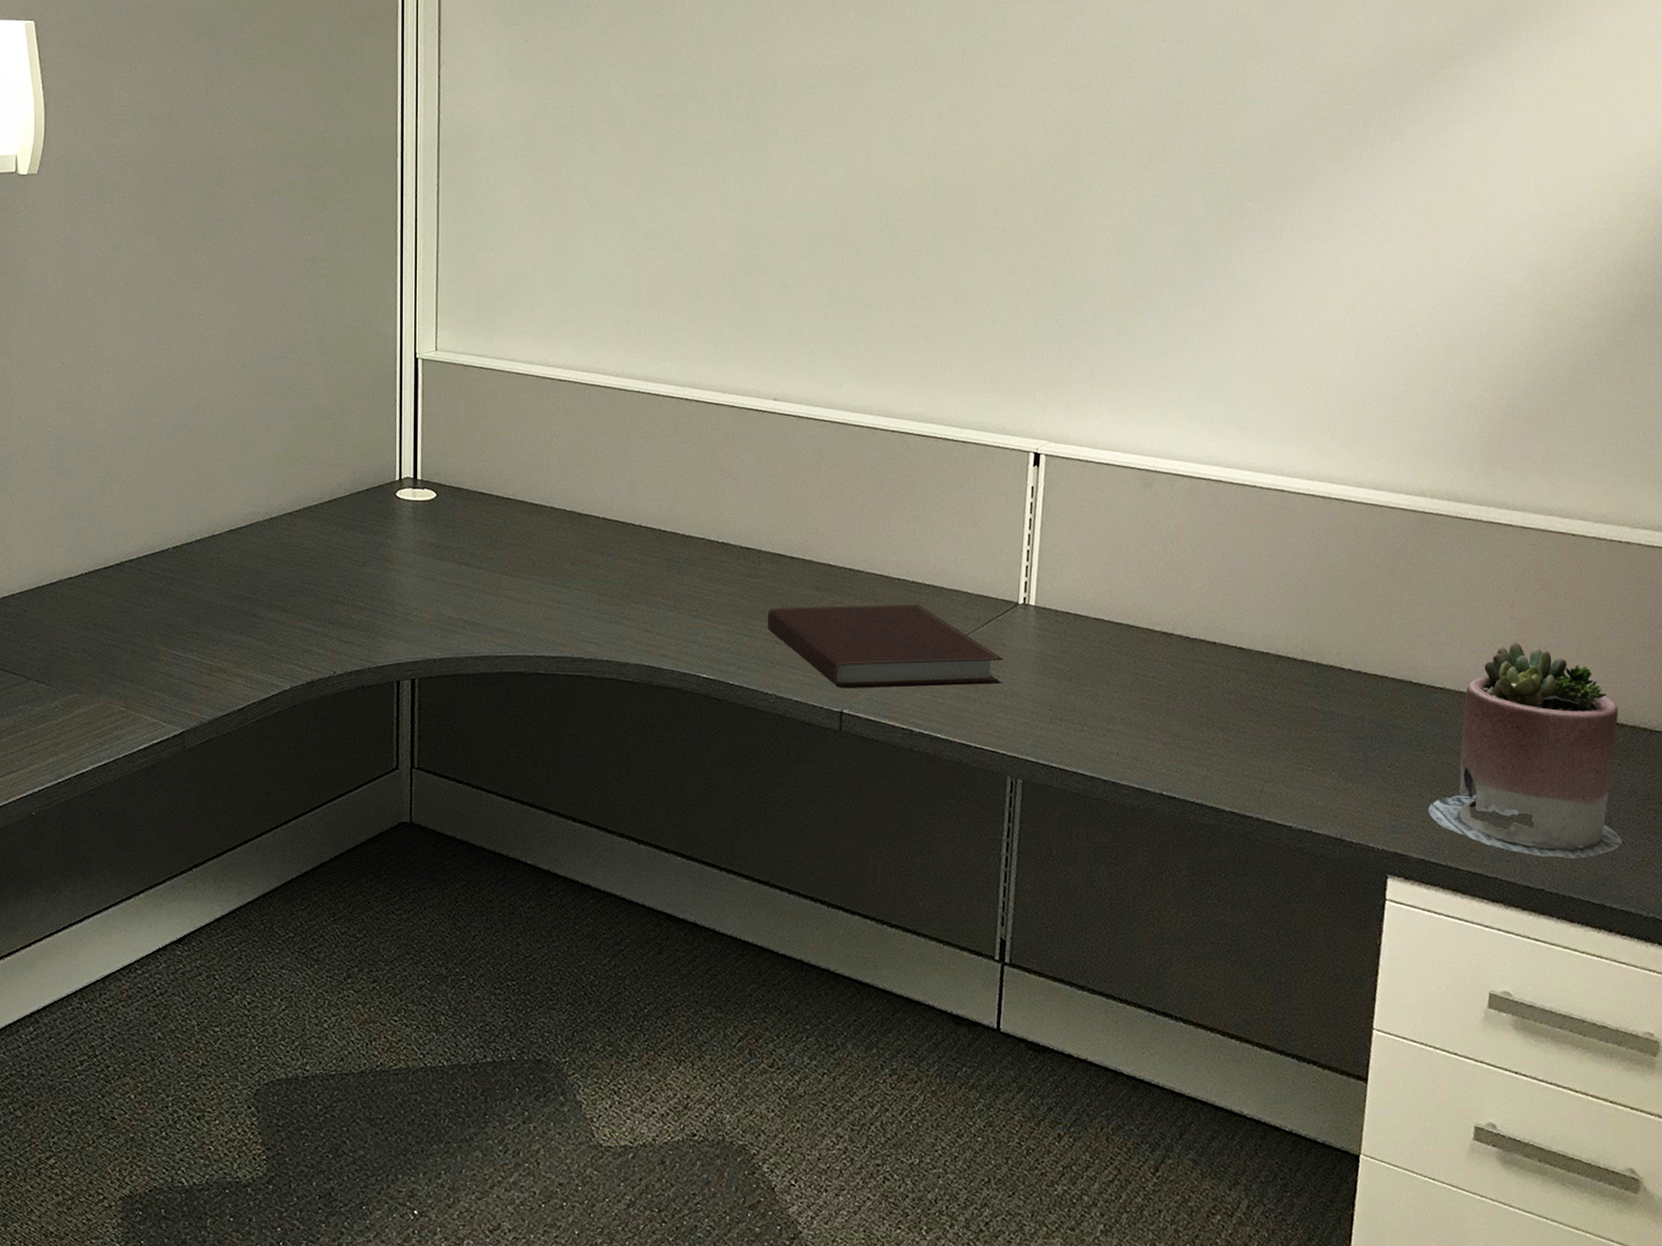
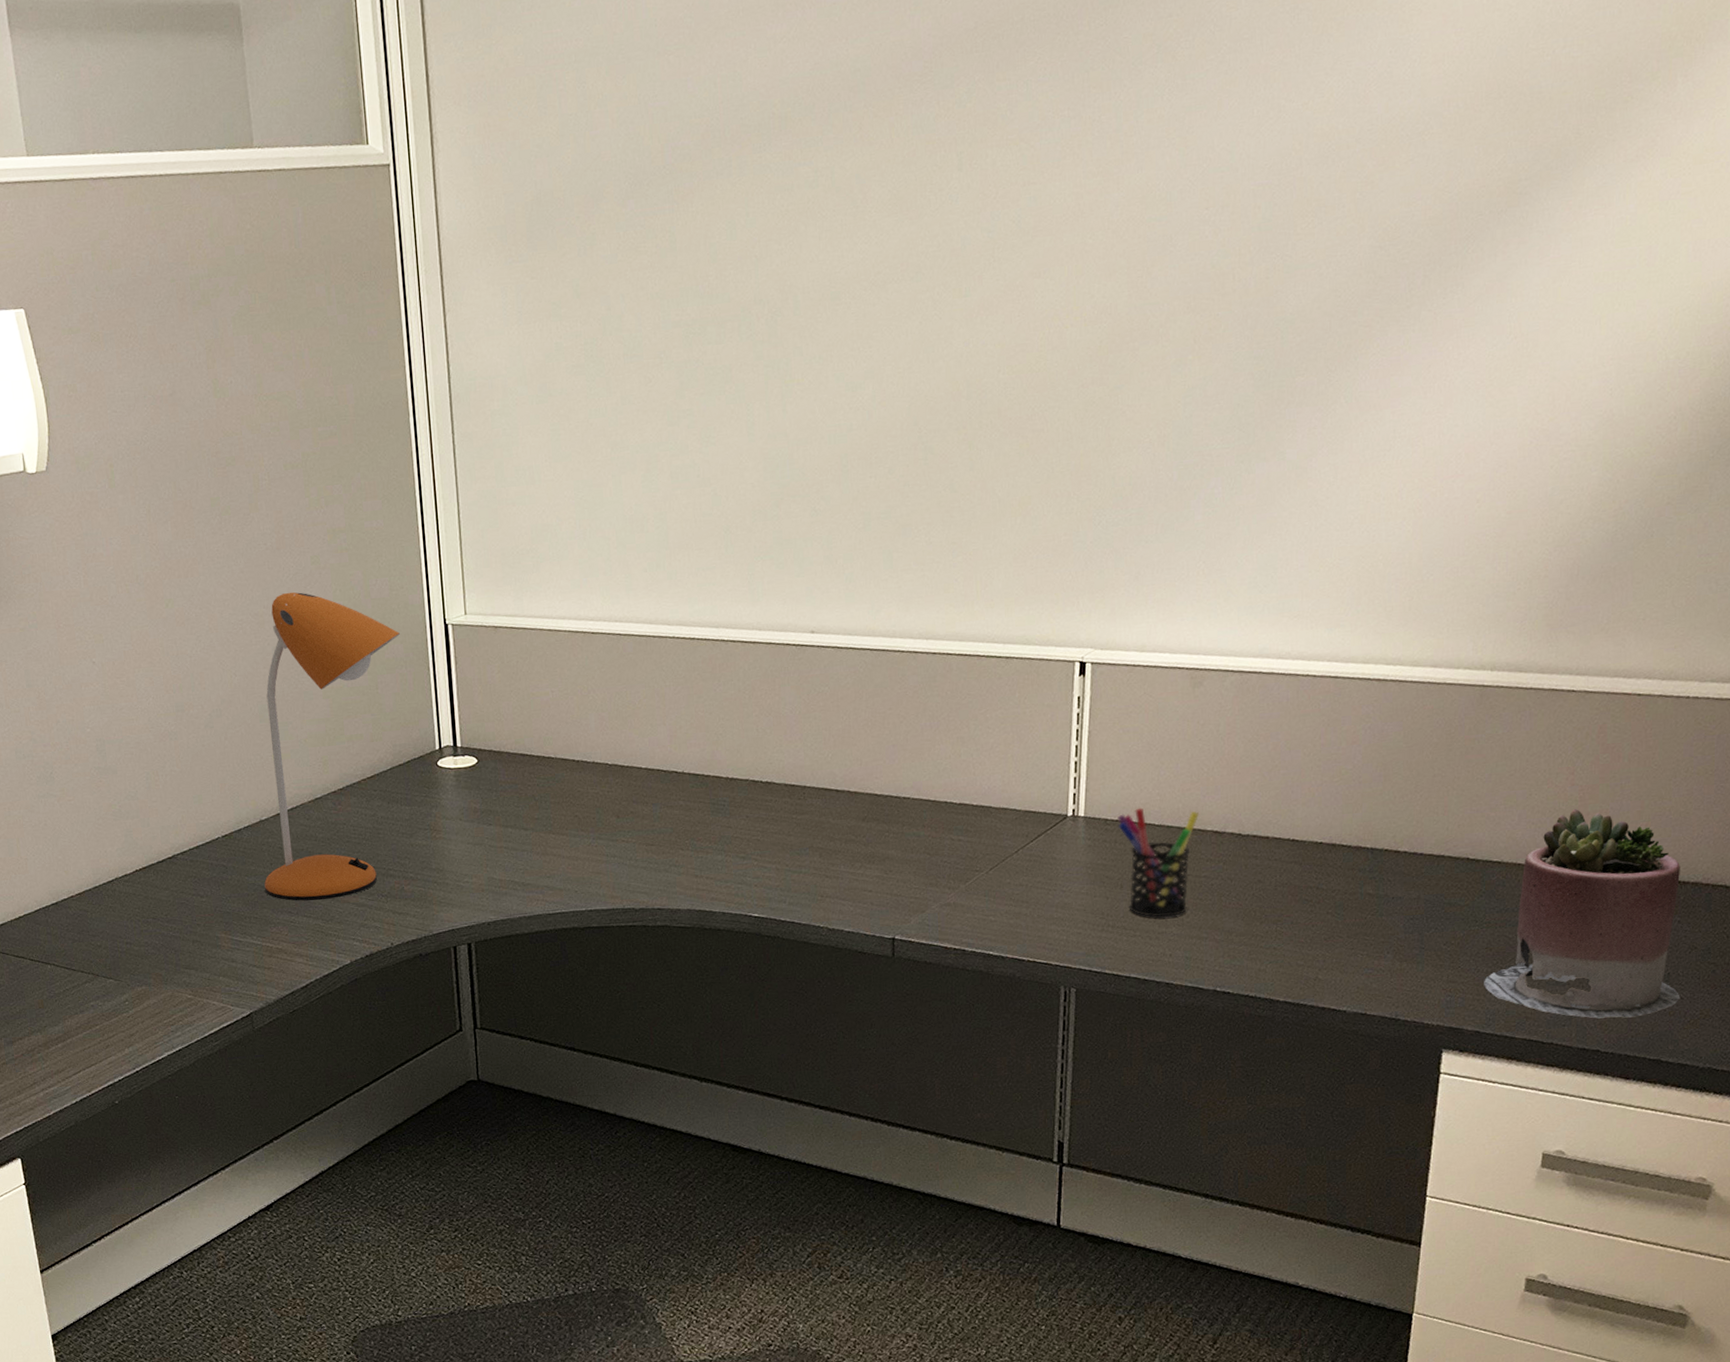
desk lamp: none [211,312,371,622] -> present [264,592,401,901]
notebook: present [767,604,1003,689] -> none [815,825,1054,915]
pen holder: none [1068,602,1147,714] -> present [1117,807,1199,918]

